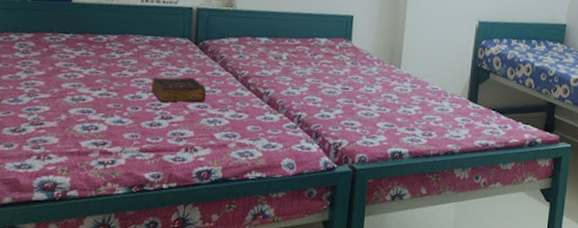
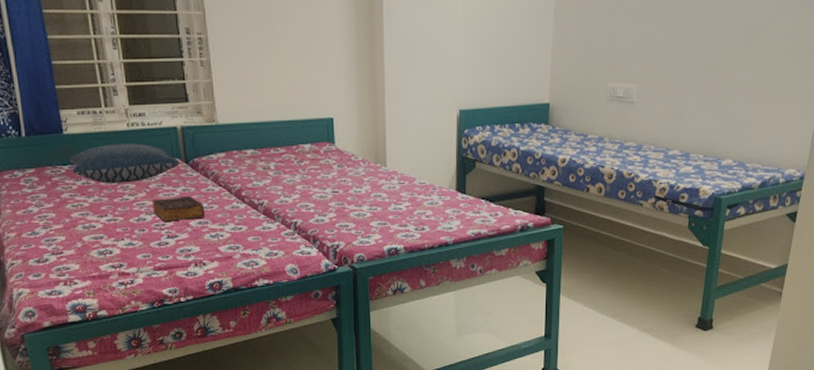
pillow: none [72,17,188,58] -> present [69,143,179,184]

